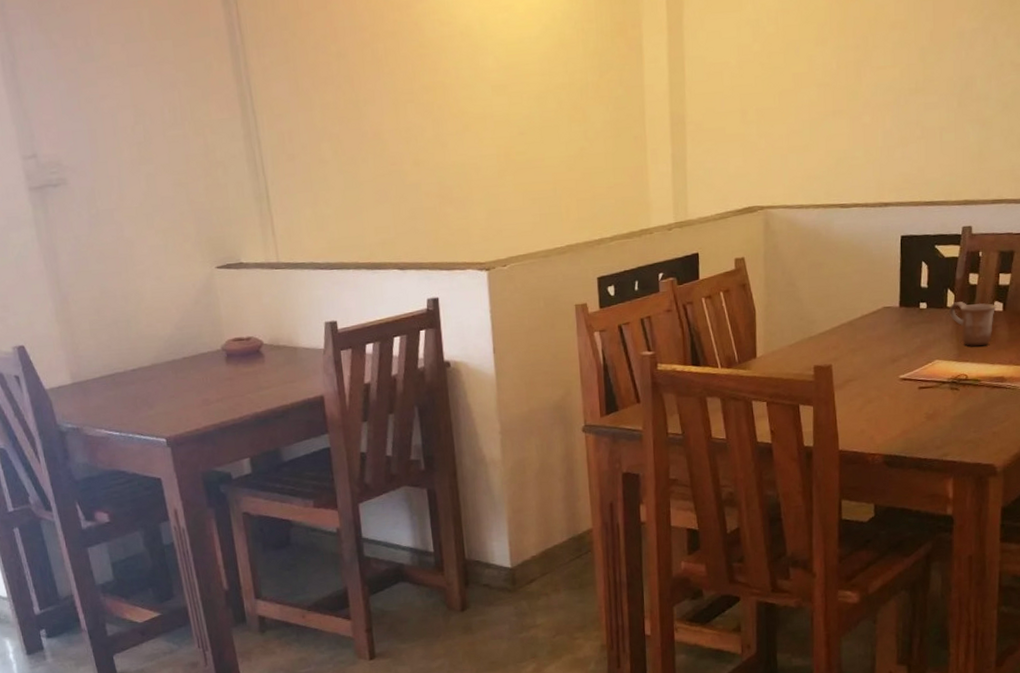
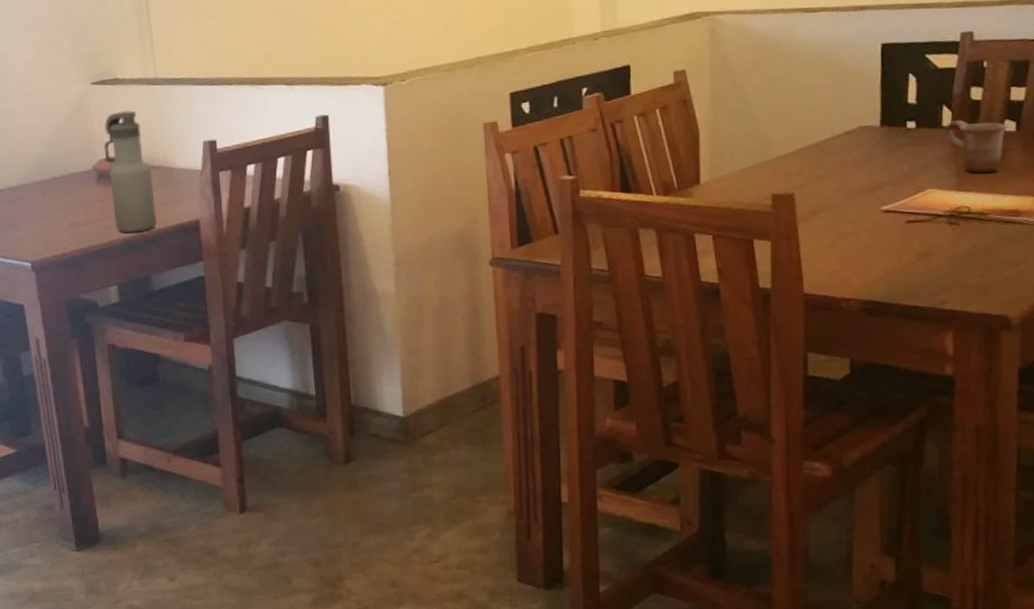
water bottle: none [231,293,284,409] -> present [104,110,157,233]

